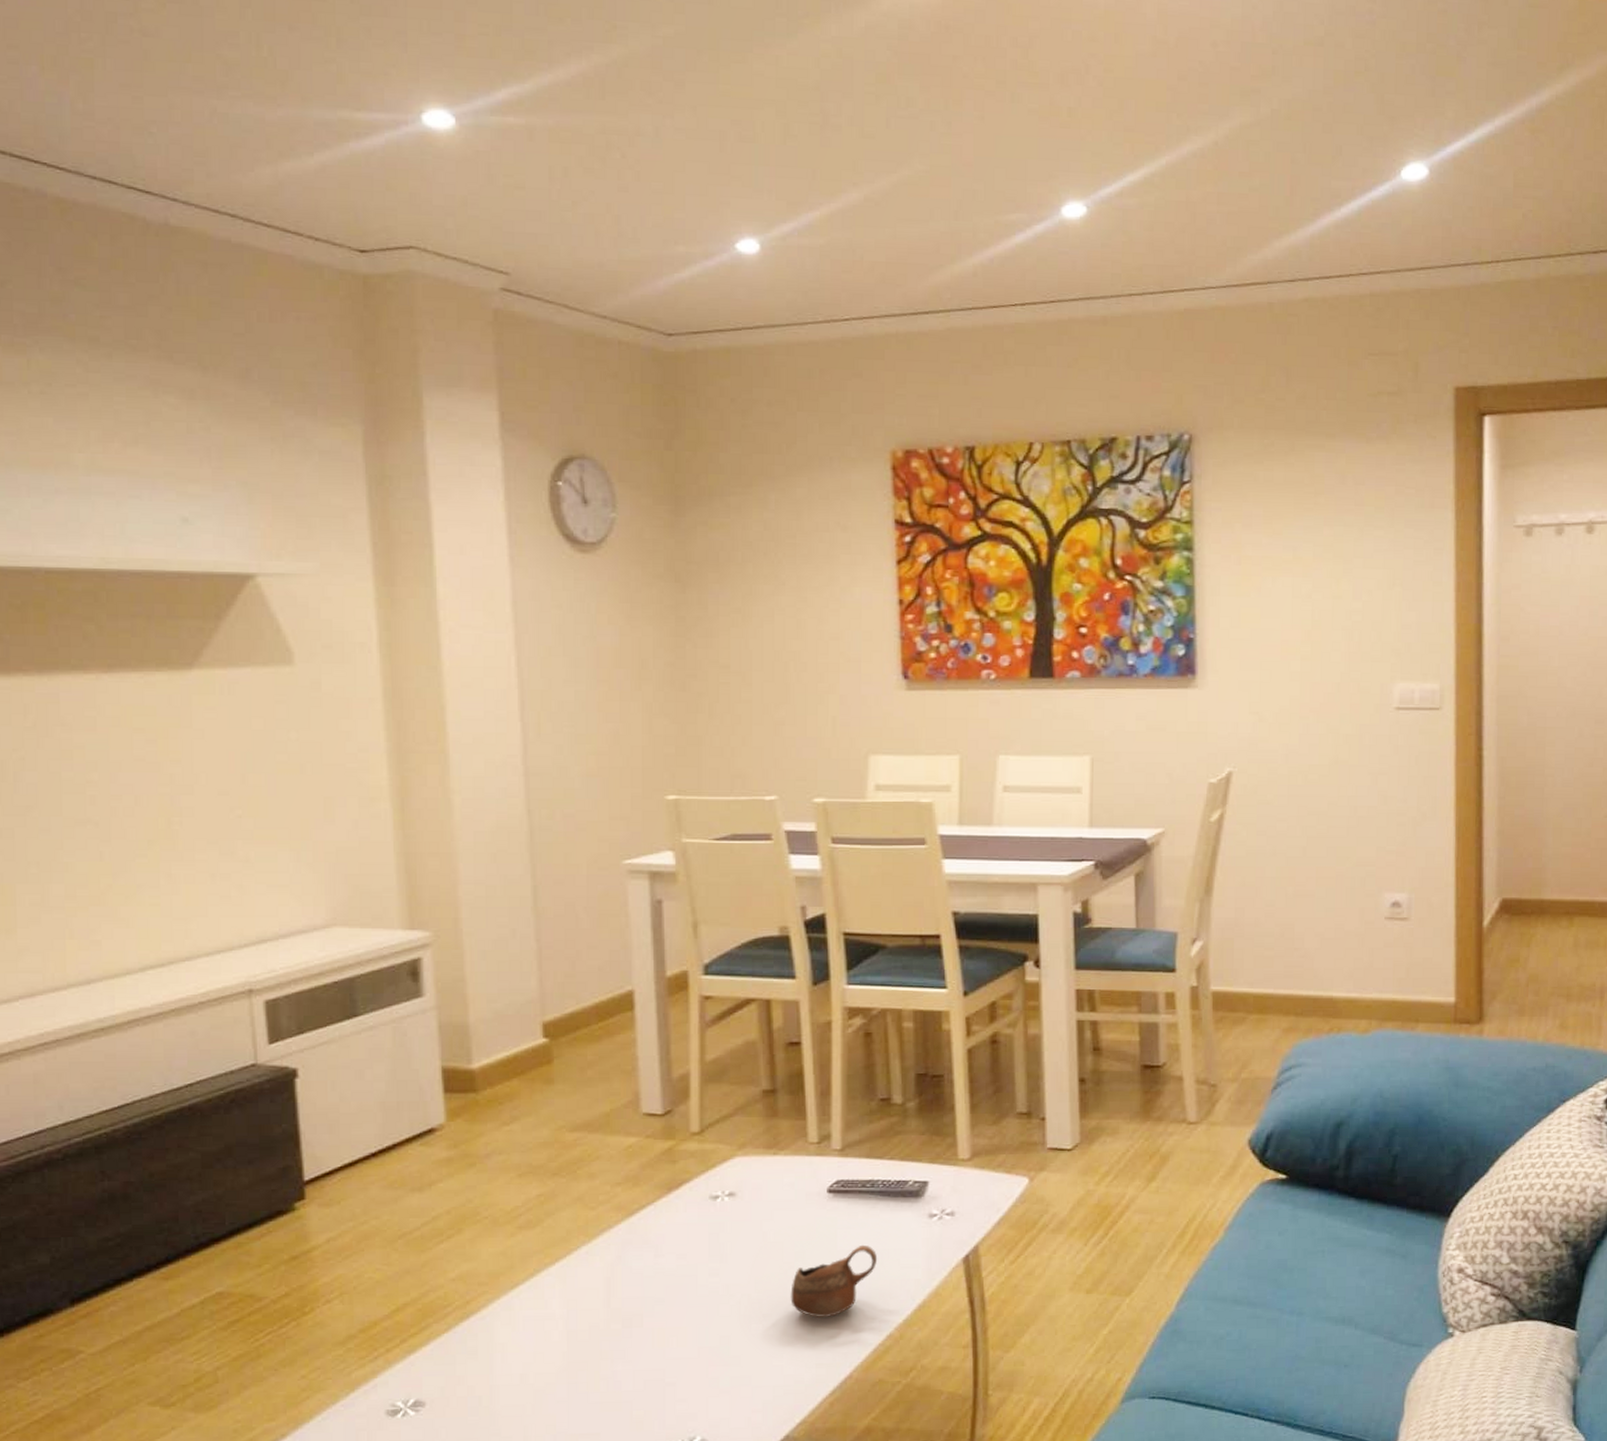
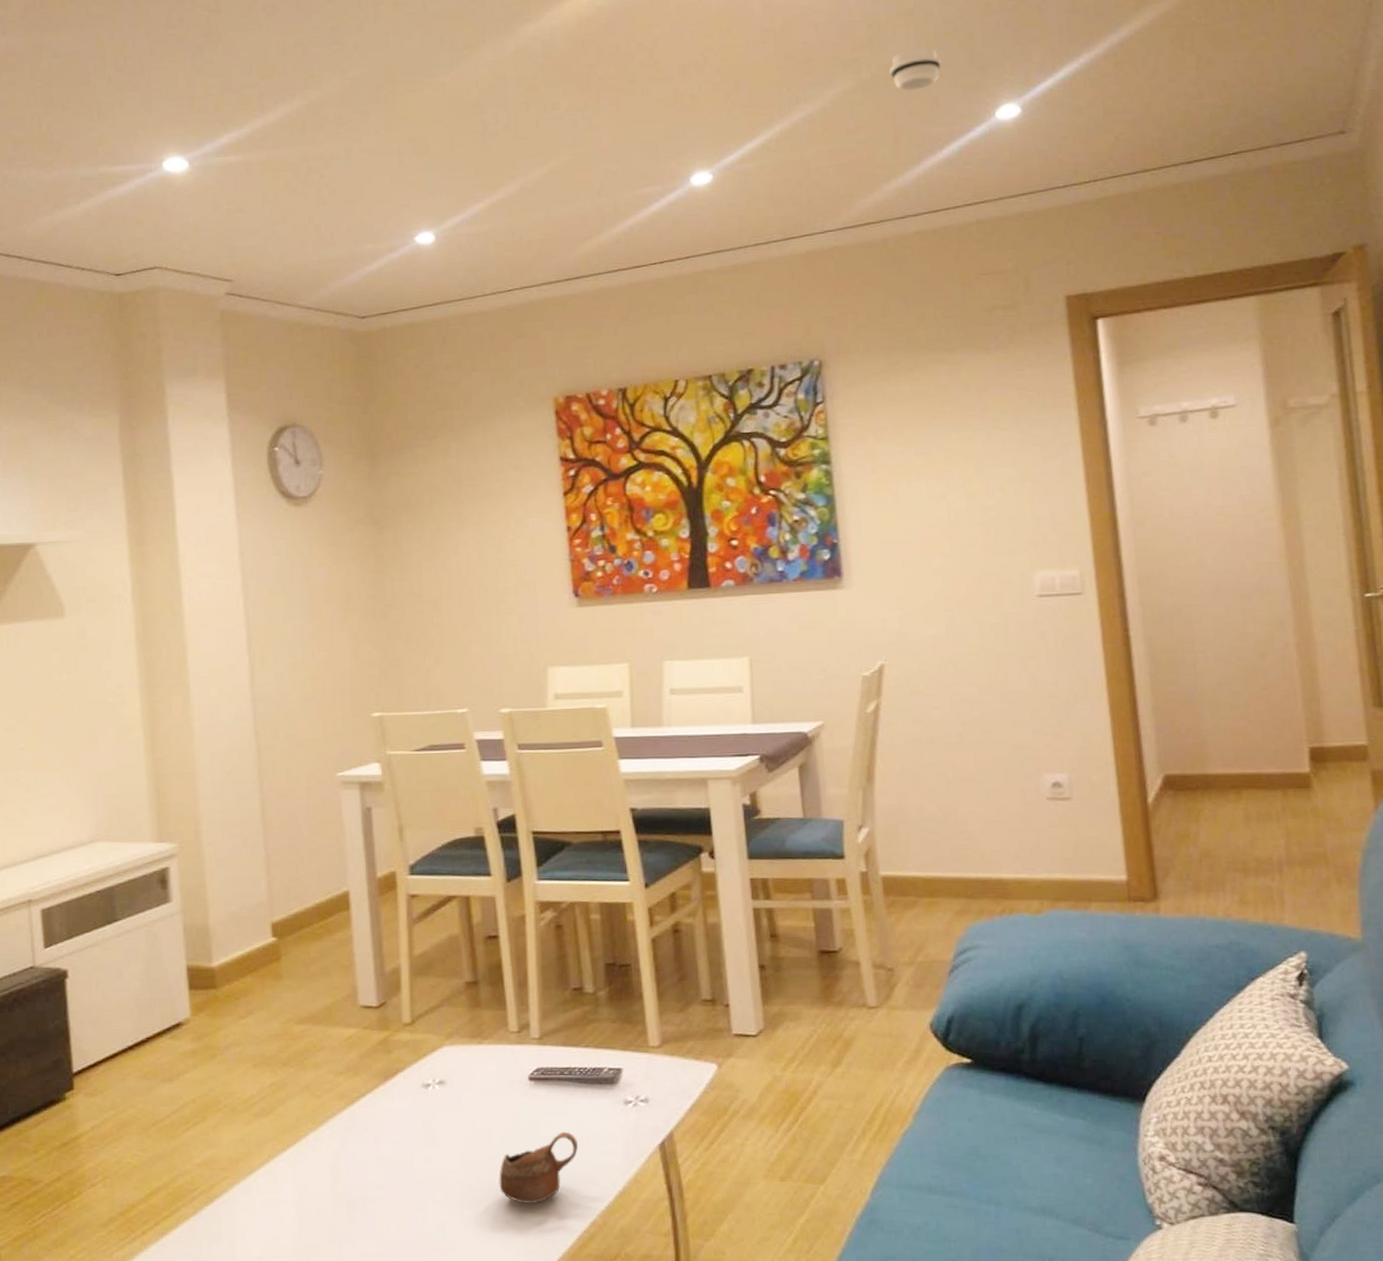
smoke detector: none [1291,84,1350,135] -> present [889,47,942,92]

